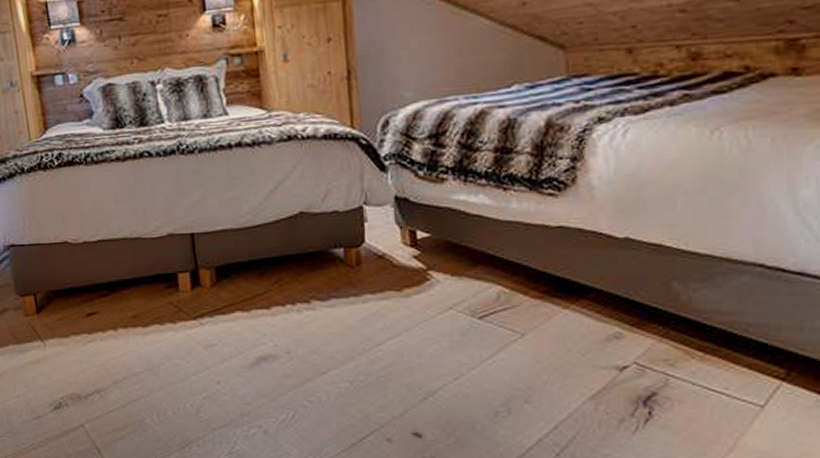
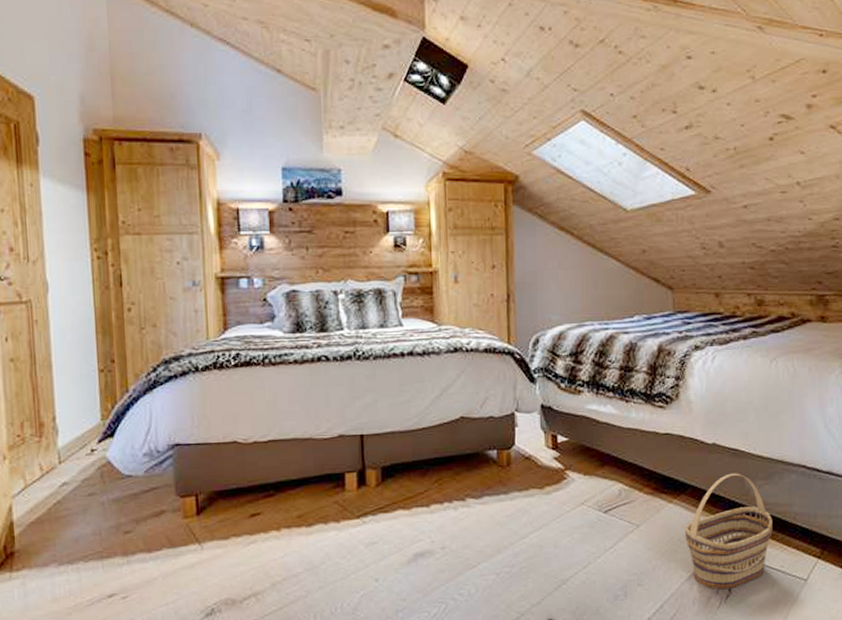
basket: none [587,273,713,412] -> present [685,473,772,590]

